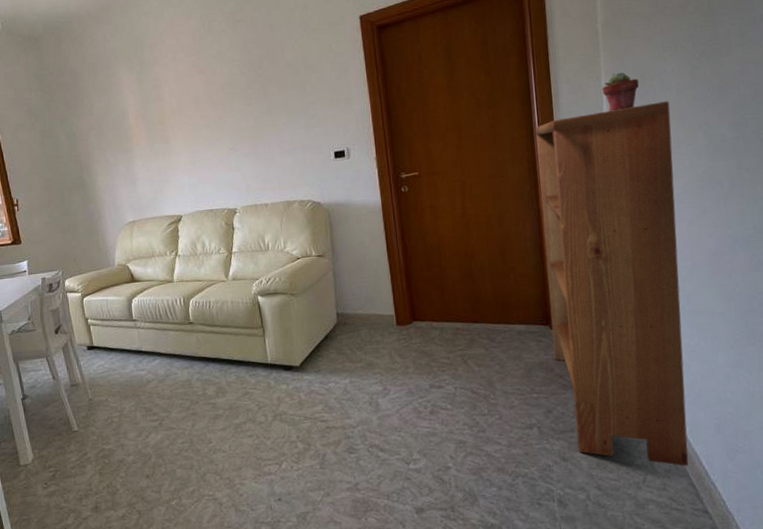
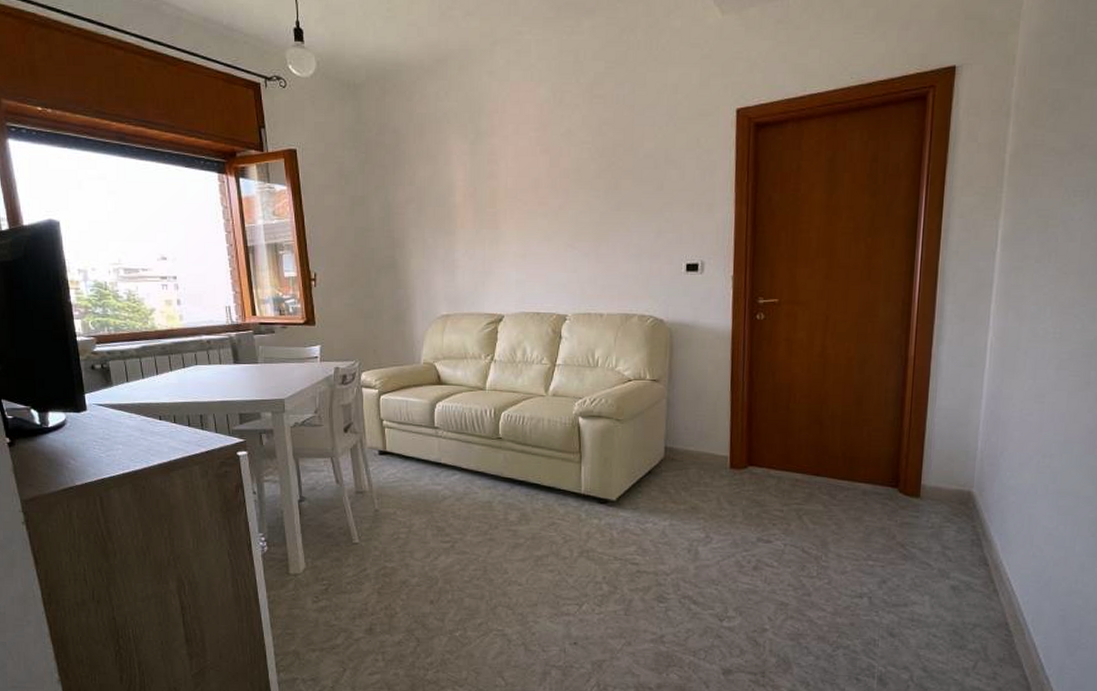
bookshelf: present [536,101,689,467] -> none [898,253,1071,657]
potted succulent: present [602,72,639,112] -> none [998,213,1042,257]

